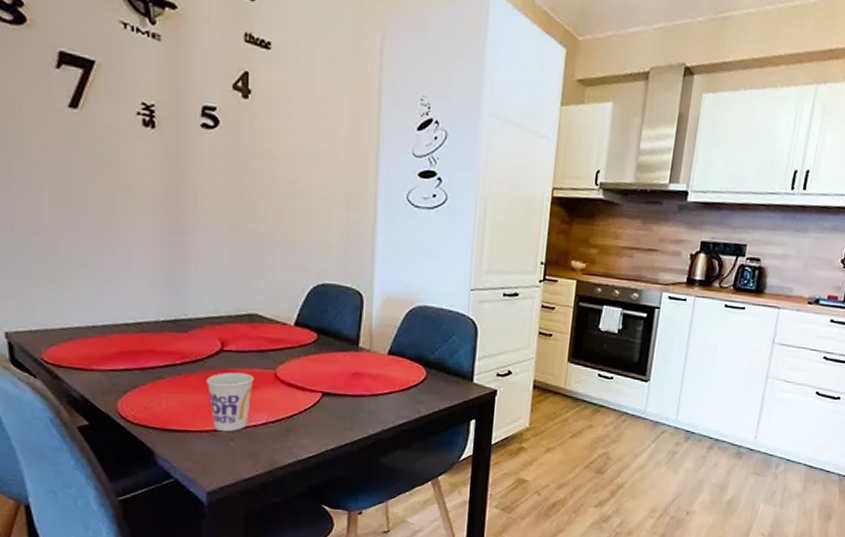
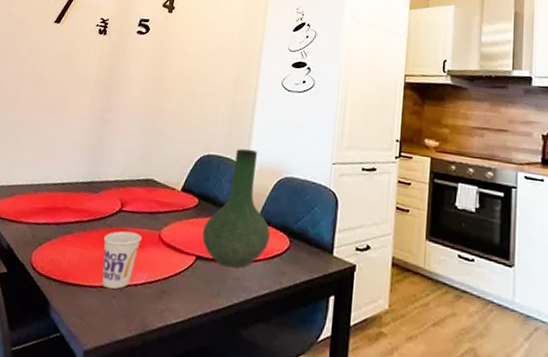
vase: none [326,275,405,401] -> present [202,148,271,268]

